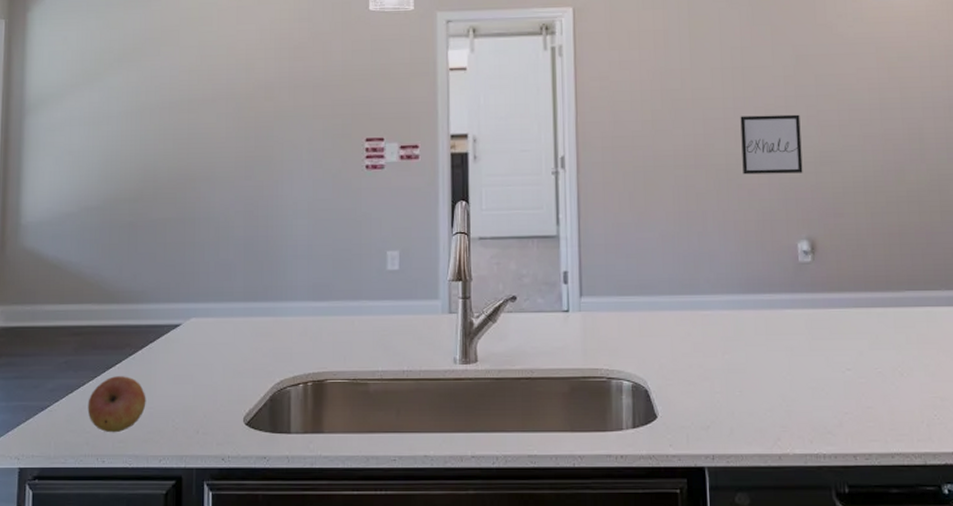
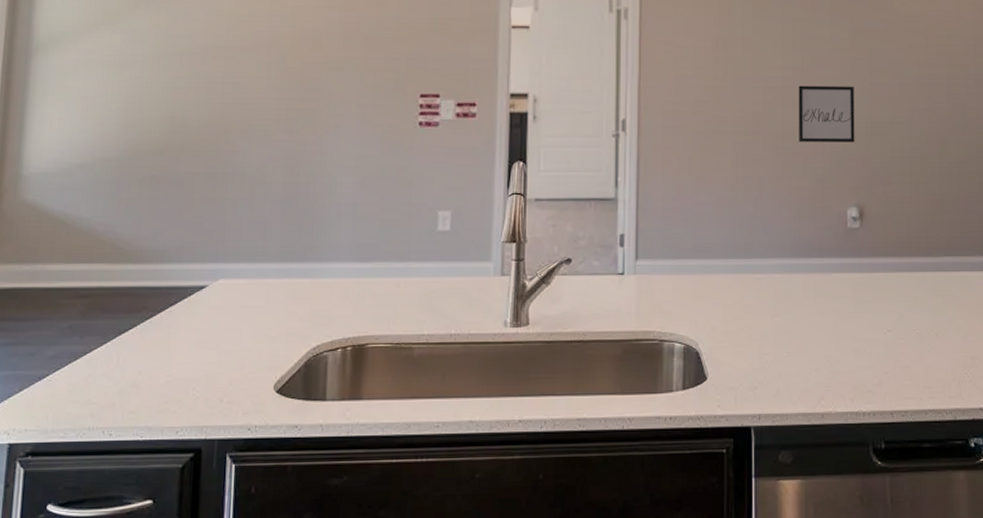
fruit: present [87,376,146,433] -> none [94,342,164,404]

